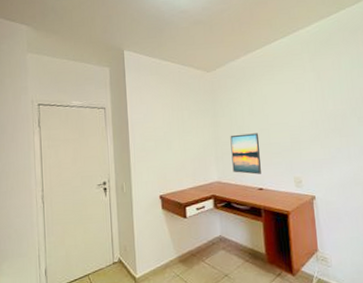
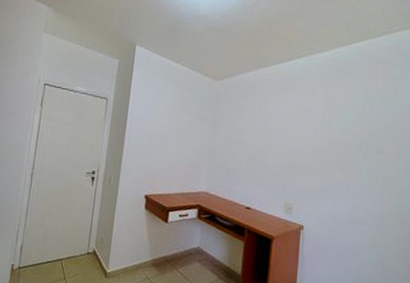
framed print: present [230,133,261,175] -> none [223,148,256,193]

